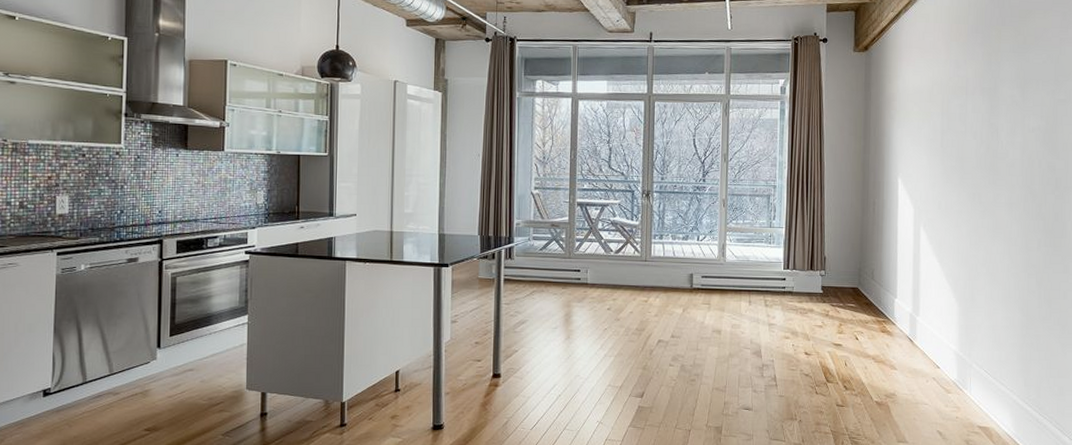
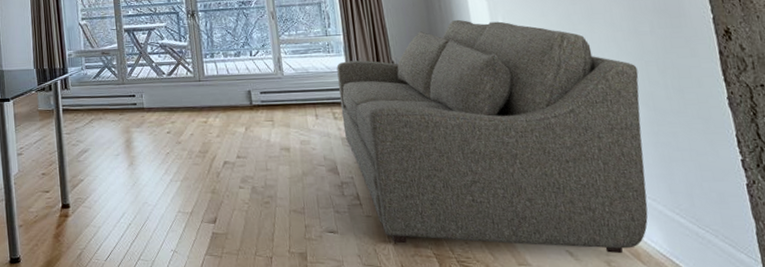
sofa: none [772,223,1021,435] -> present [336,19,648,254]

